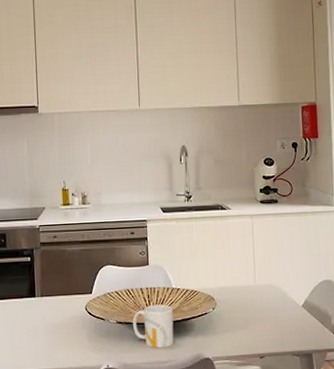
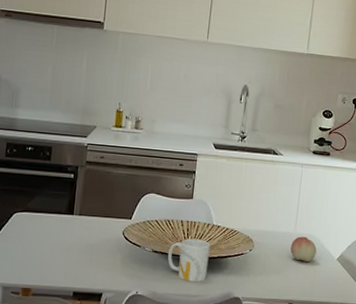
fruit: none [253,287,280,313] -> present [290,236,317,262]

